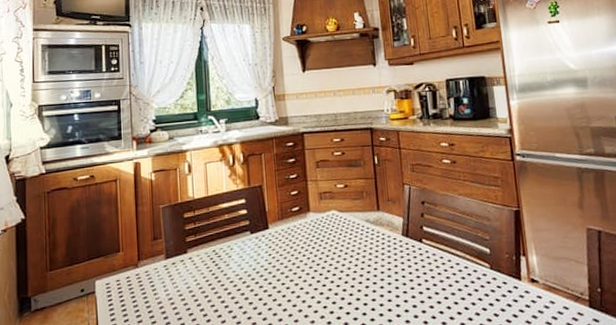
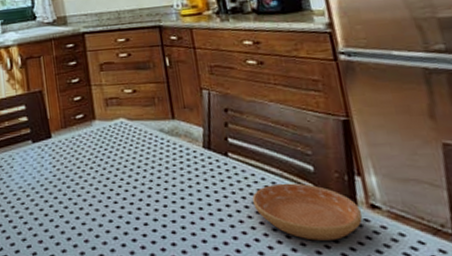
saucer: none [440,263,525,311] -> present [252,183,363,241]

